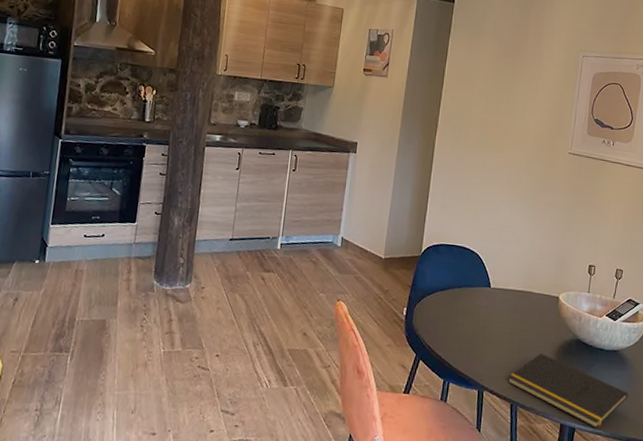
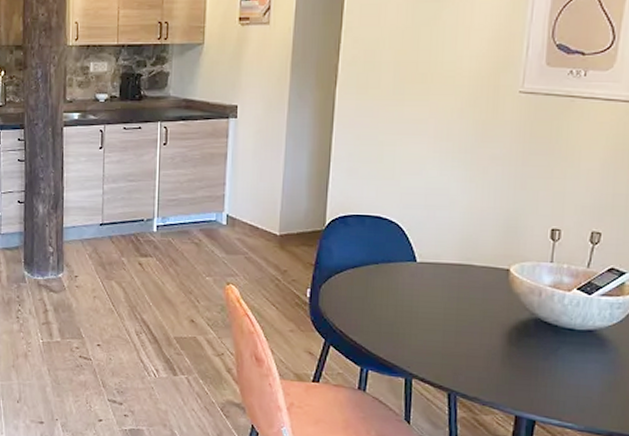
notepad: present [508,353,628,428] -> none [444,335,610,421]

